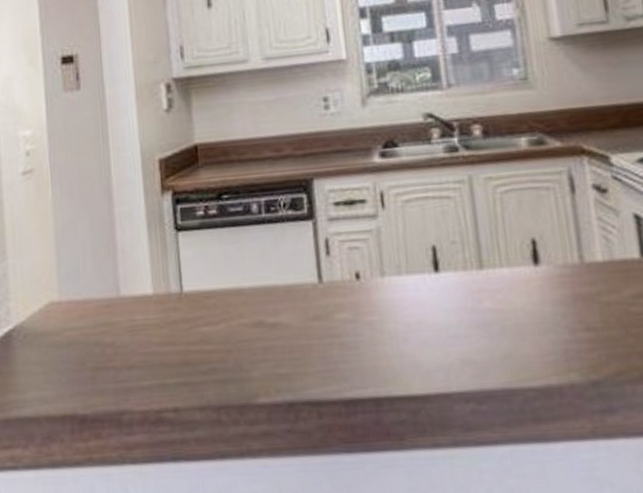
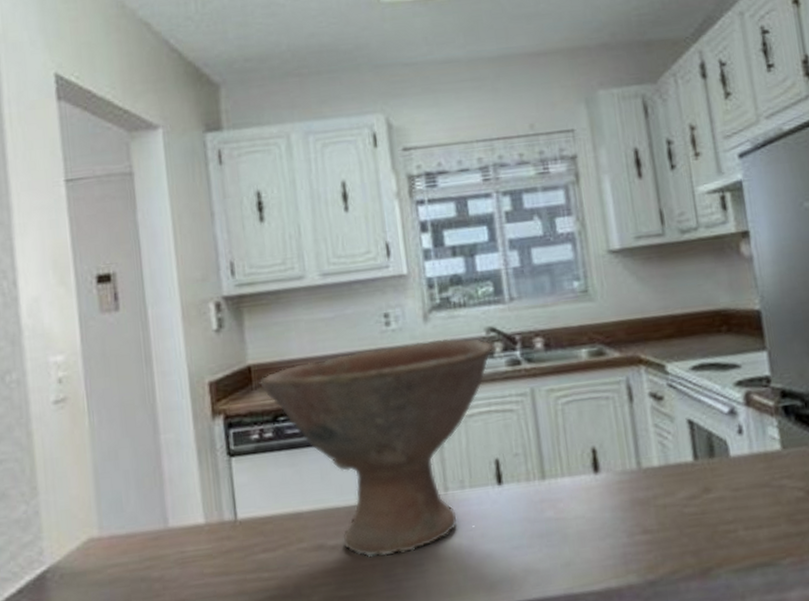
bowl: none [204,123,431,337] -> present [258,338,494,558]

